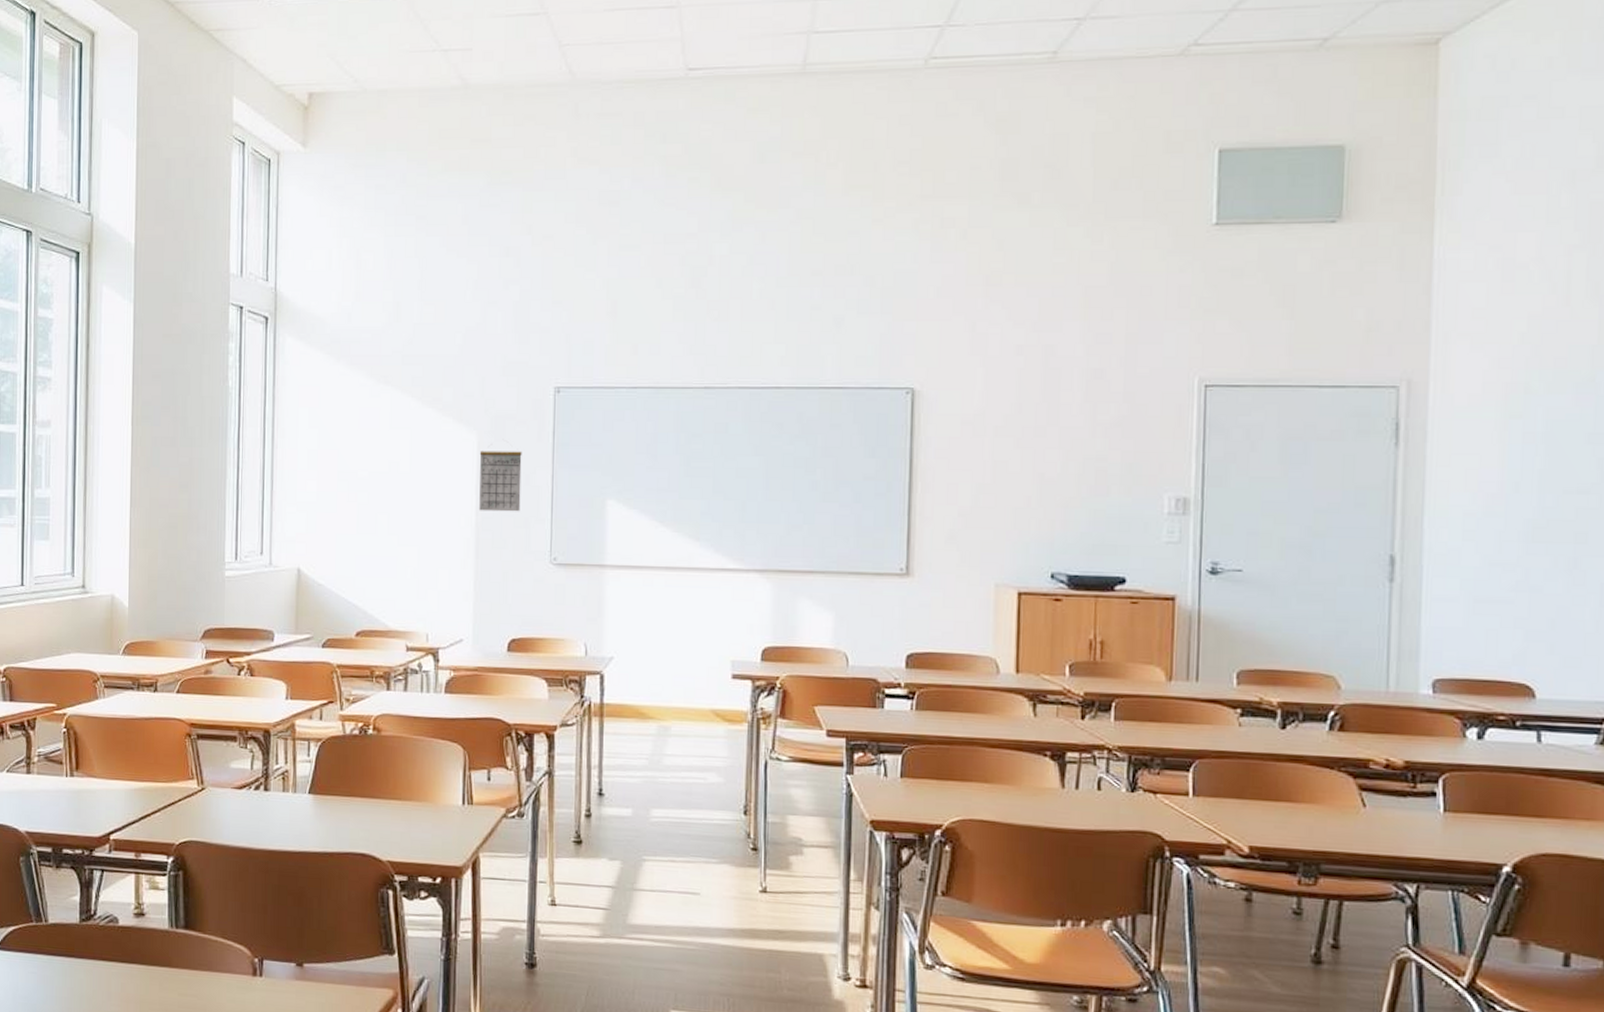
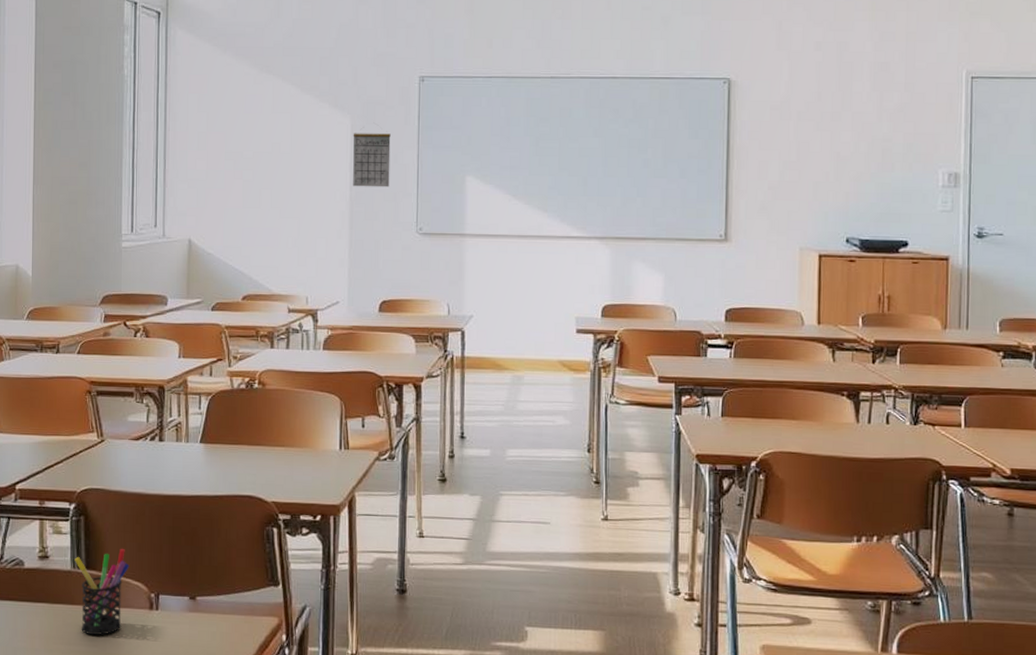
pen holder: none [172,907,231,1002] -> present [74,548,130,636]

